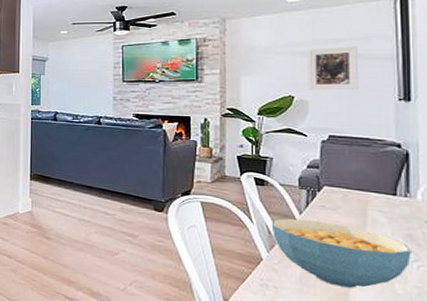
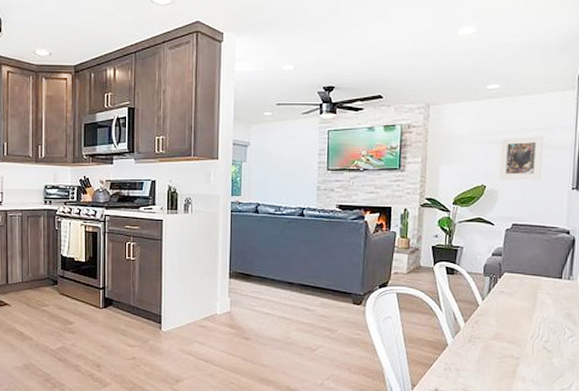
cereal bowl: present [271,218,411,288] -> none [457,304,568,365]

